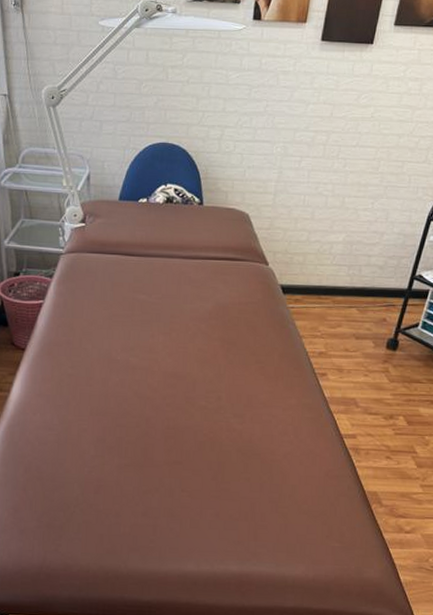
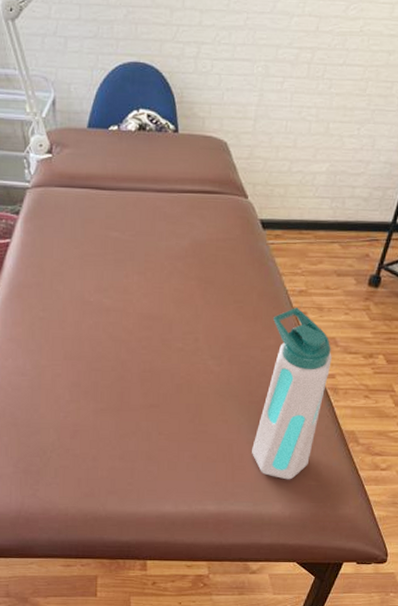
water bottle: none [274,369,353,541] -> present [252,308,332,480]

